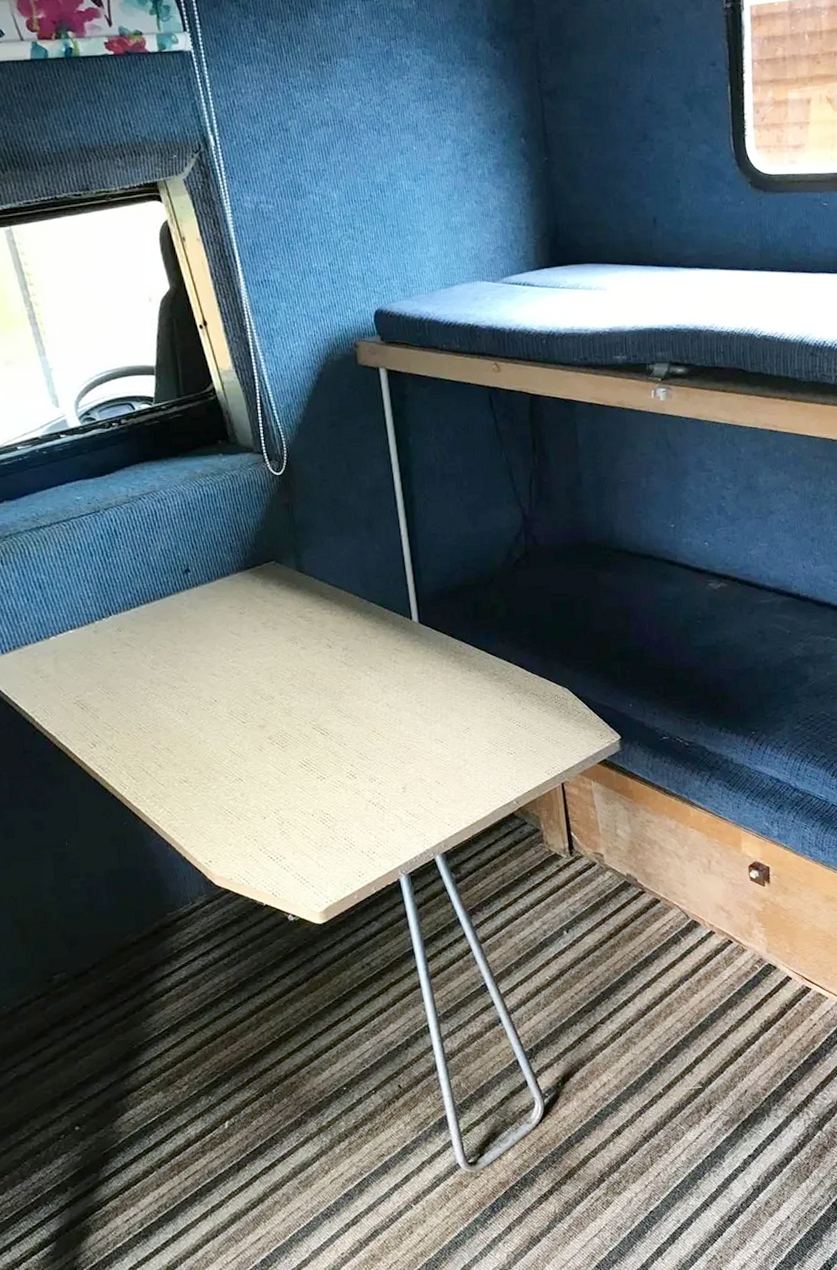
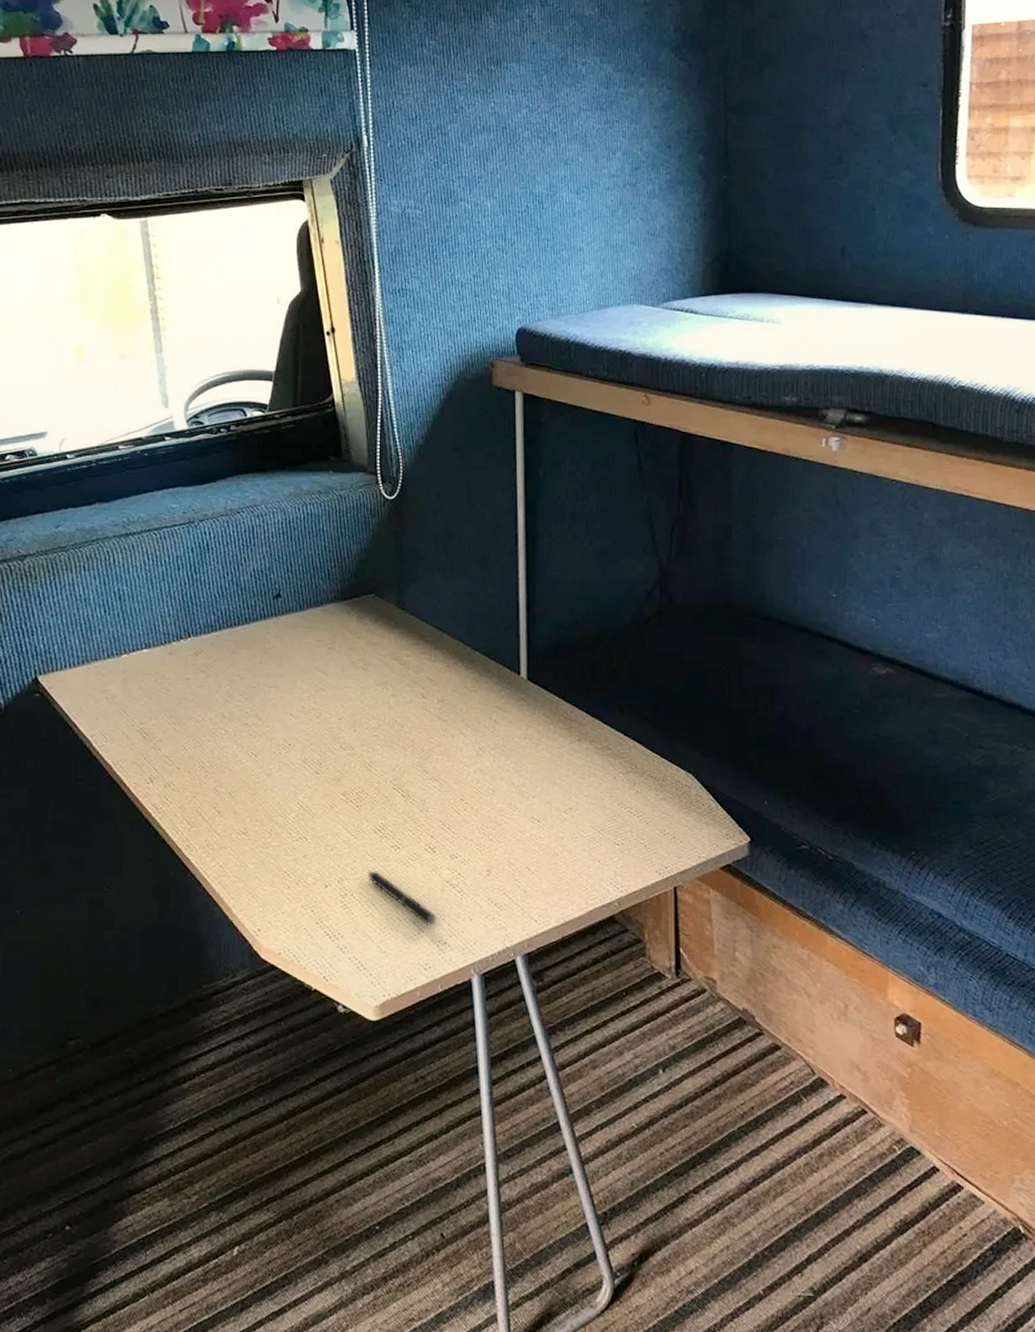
pen: none [299,800,364,840] -> present [367,871,436,925]

